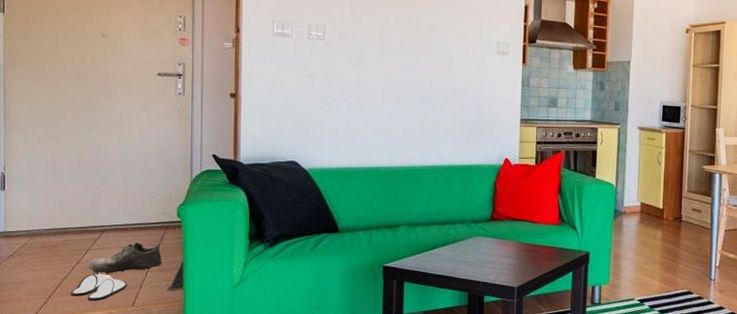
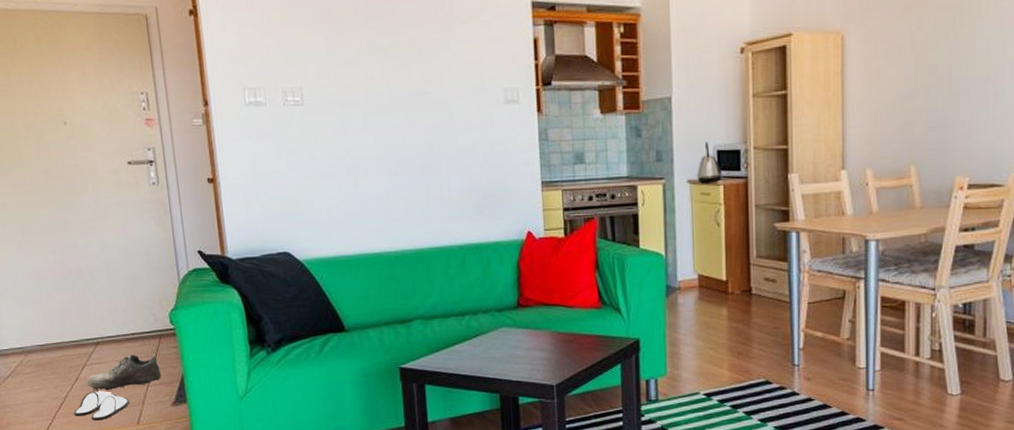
kettle: none [645,98,666,131] -> present [696,142,723,184]

